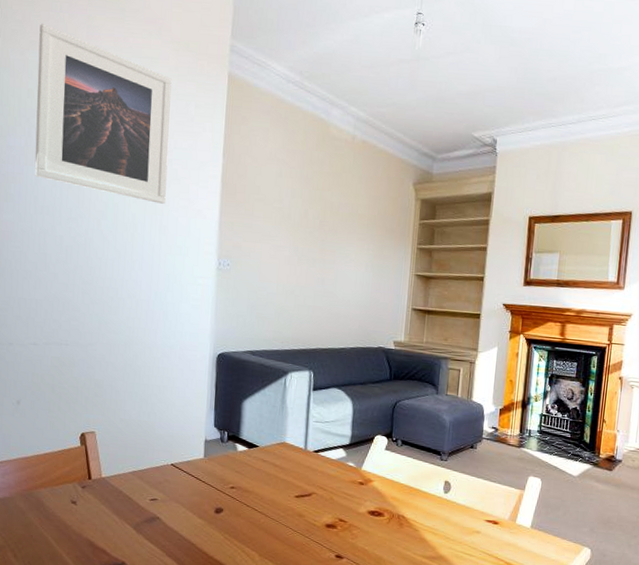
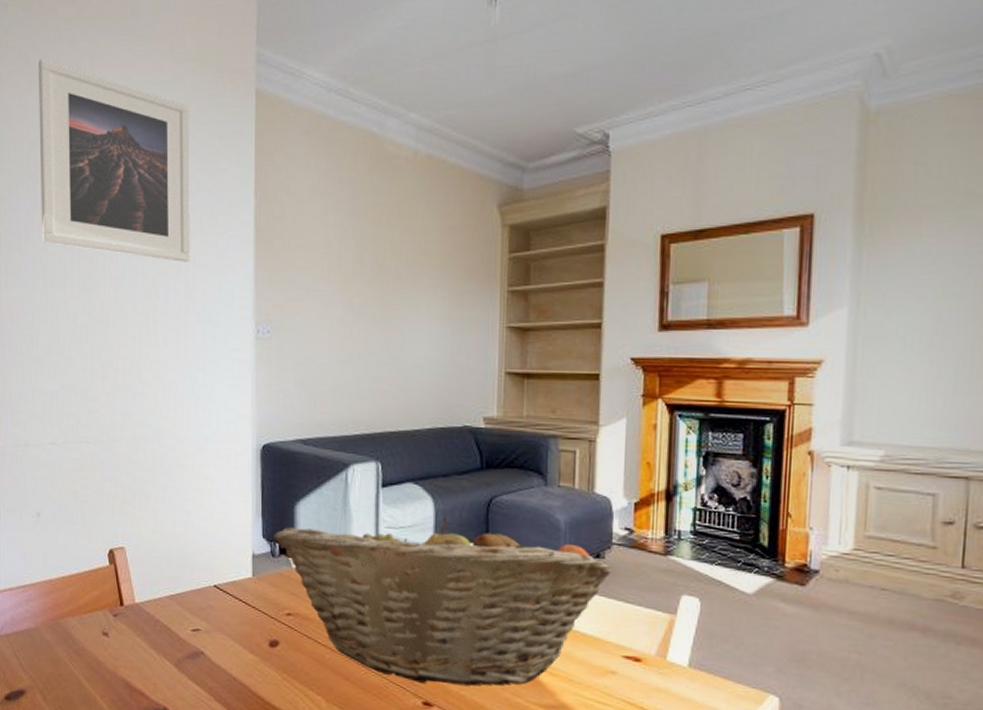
fruit basket: none [223,414,482,543] -> present [274,516,613,686]

